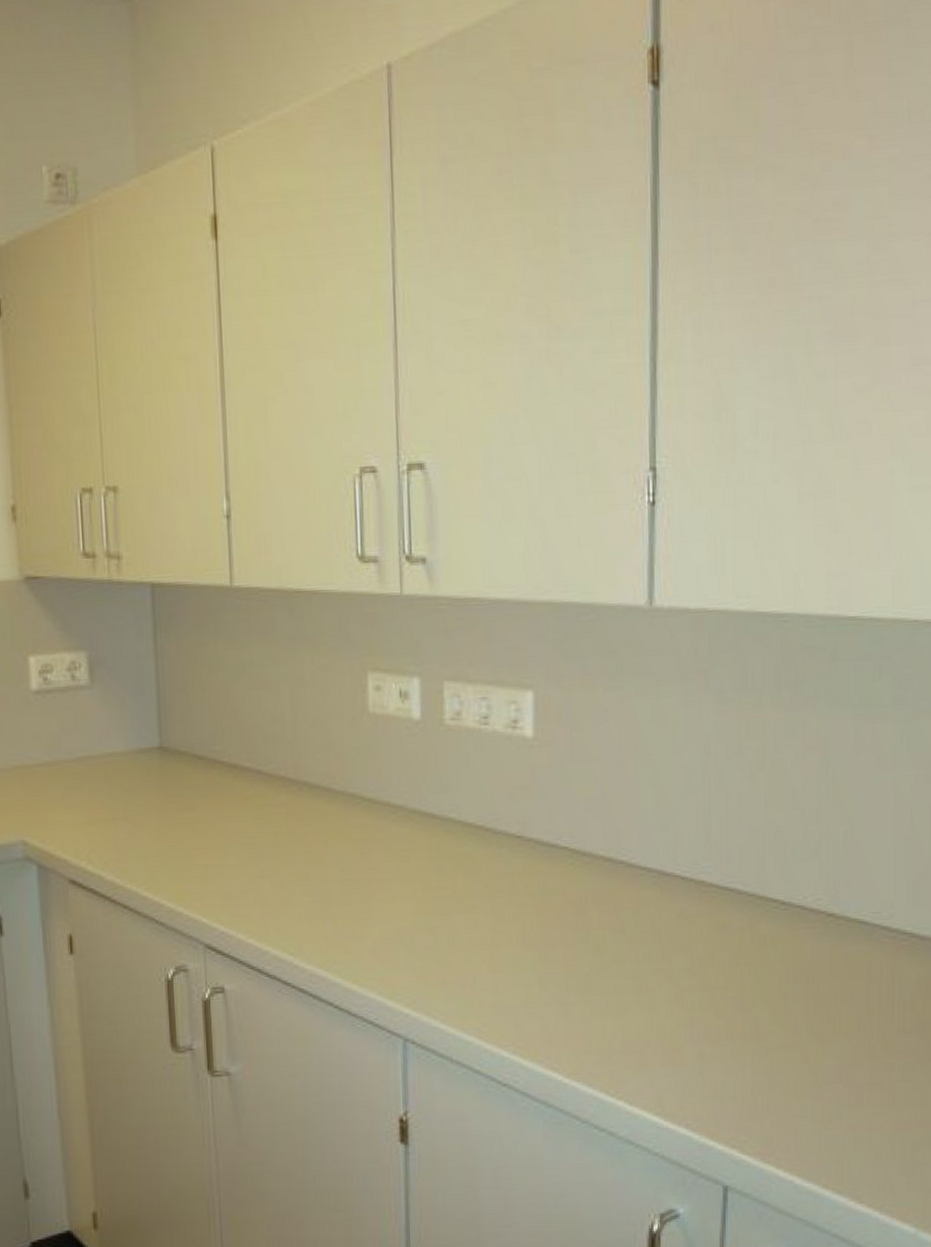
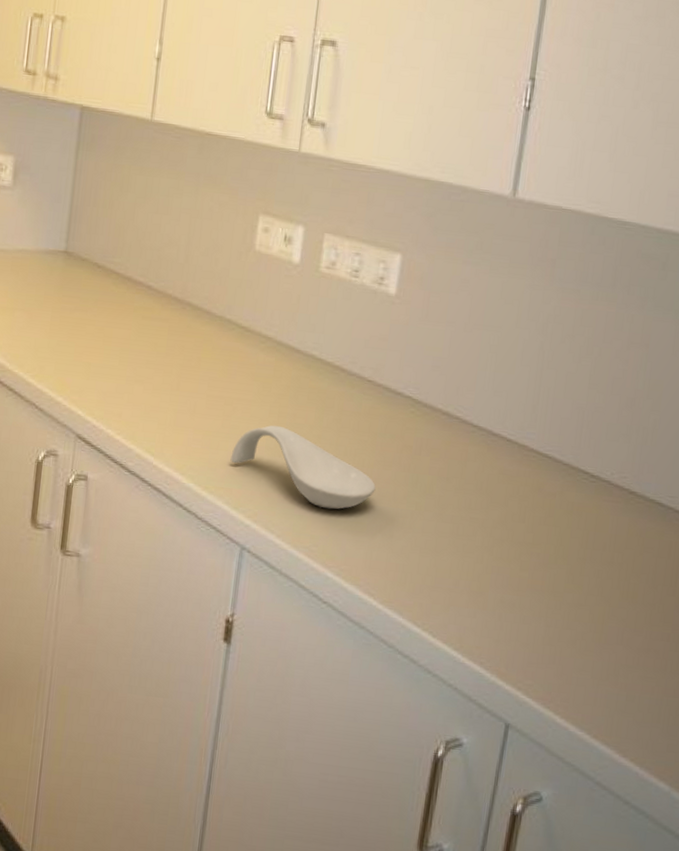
spoon rest: none [377,901,542,984] -> present [230,425,376,510]

